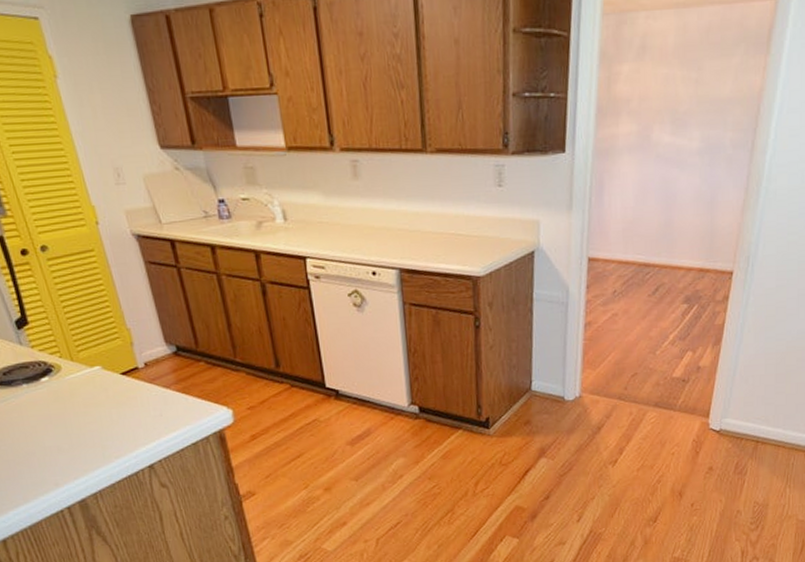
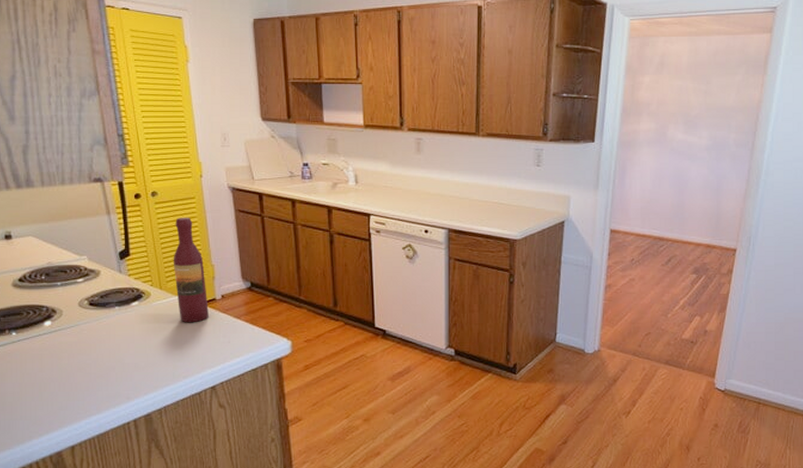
wine bottle: none [75,273,133,397] -> present [173,217,209,323]

